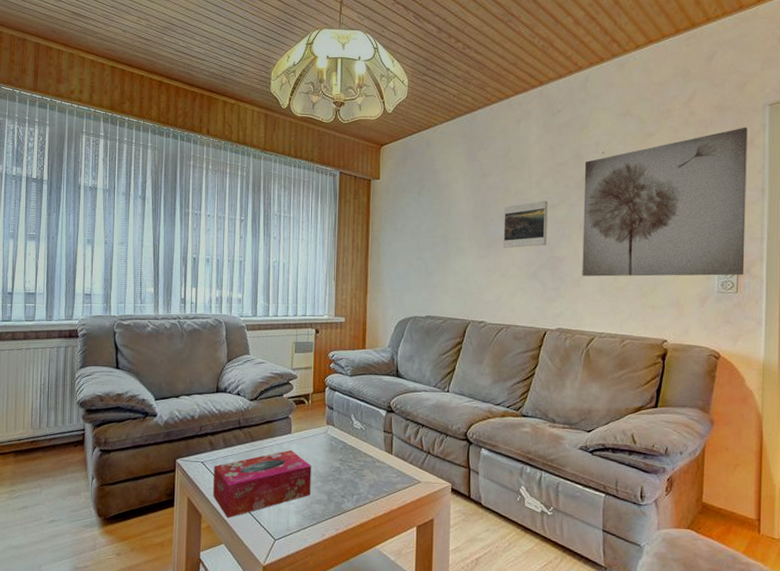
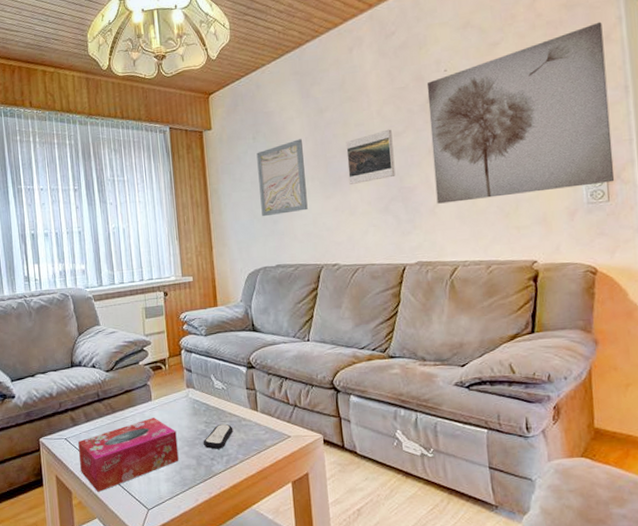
remote control: none [336,463,367,488] -> present [203,423,233,449]
wall art: none [418,199,464,269] -> present [256,139,308,217]

